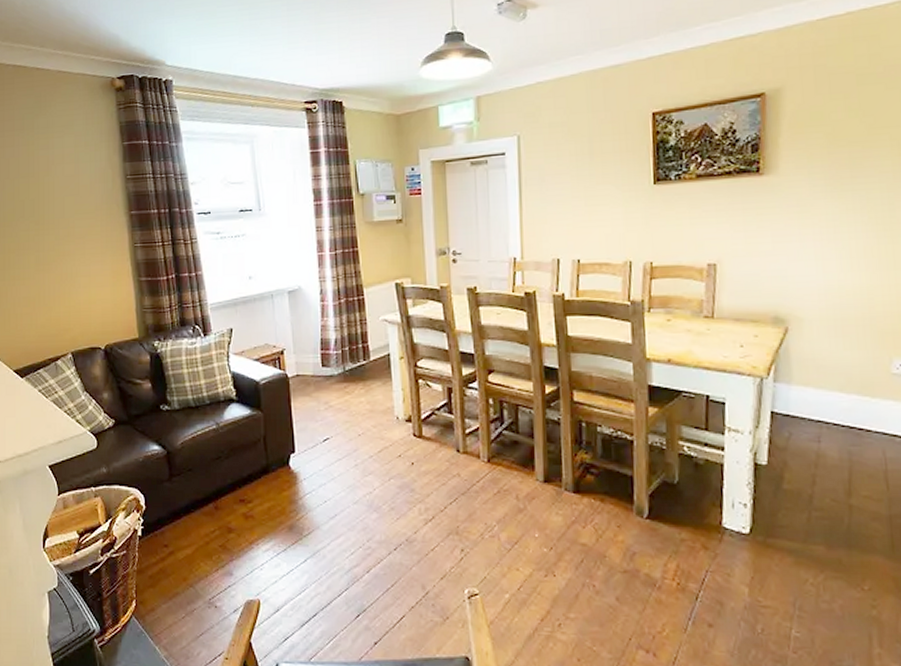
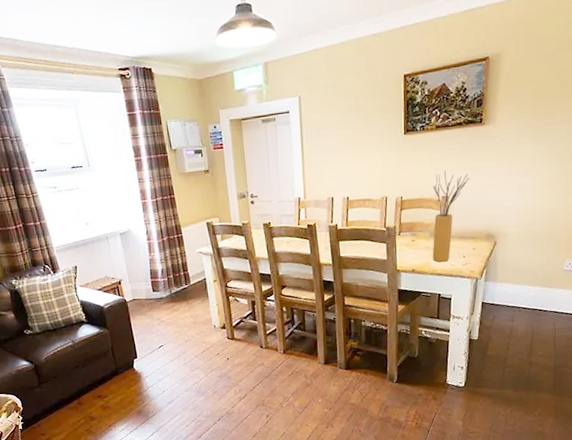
vase: none [694,231,745,352] -> present [432,171,469,262]

